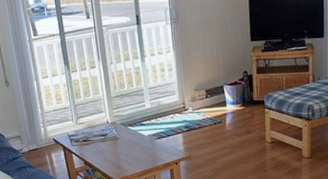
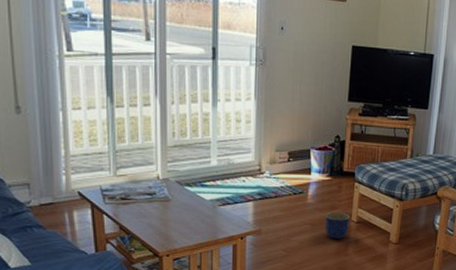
planter: none [242,135,265,158] -> present [324,212,351,239]

